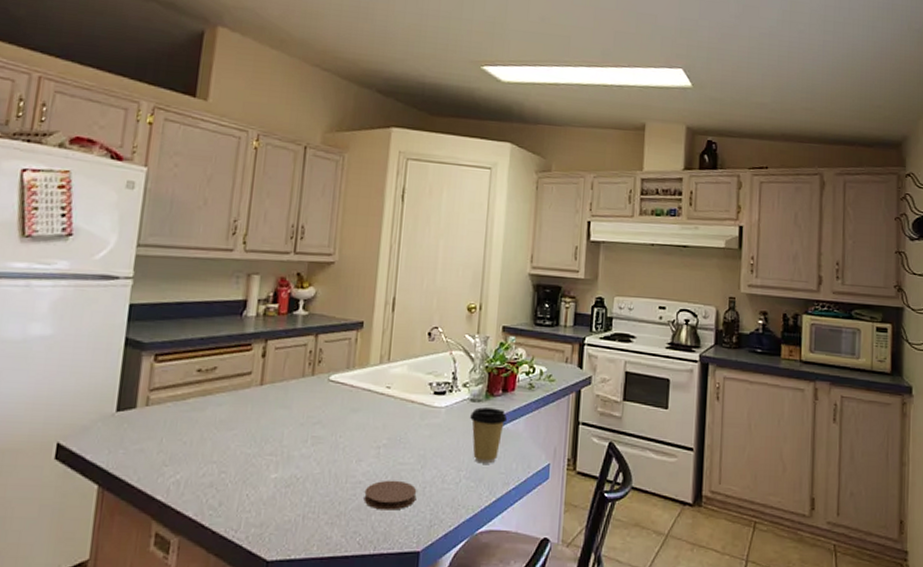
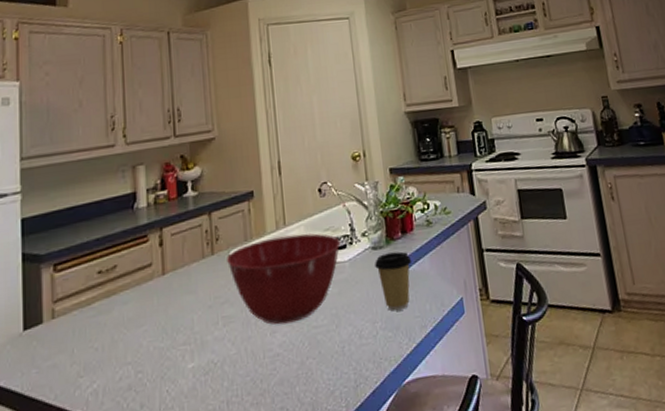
mixing bowl: none [326,370,441,455] -> present [227,233,341,325]
coaster: present [363,480,417,510] -> none [284,344,337,380]

